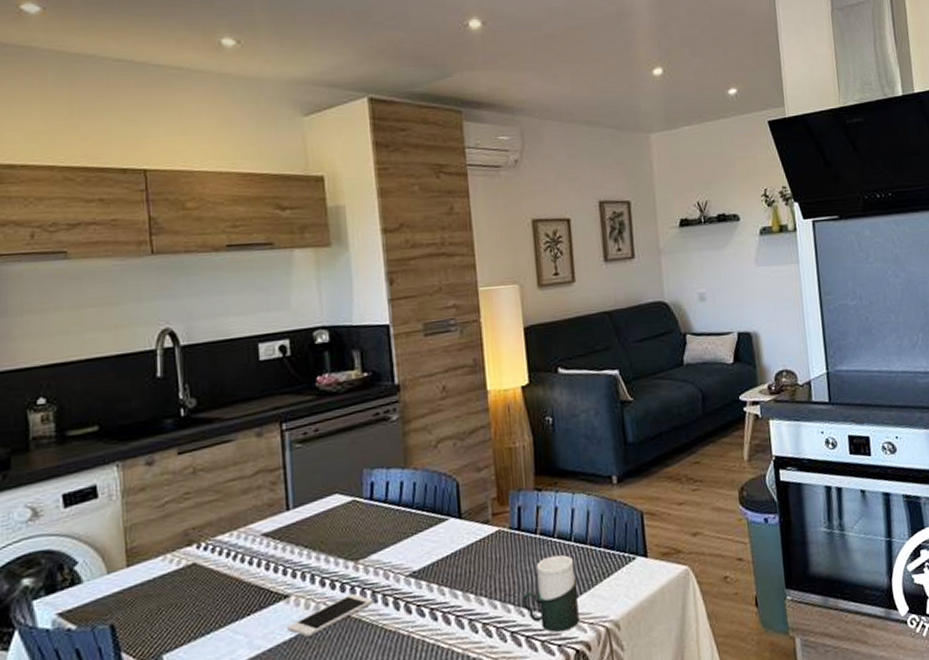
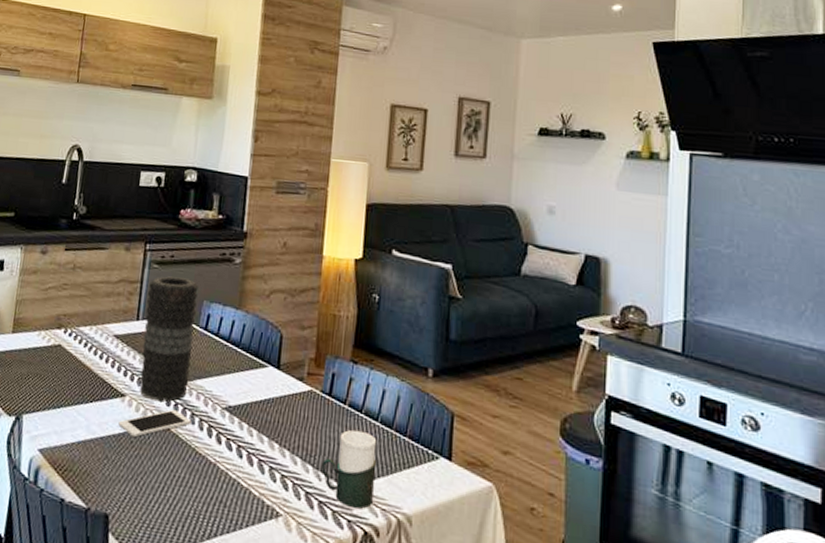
vase: none [293,450,363,592] -> present [139,276,199,402]

